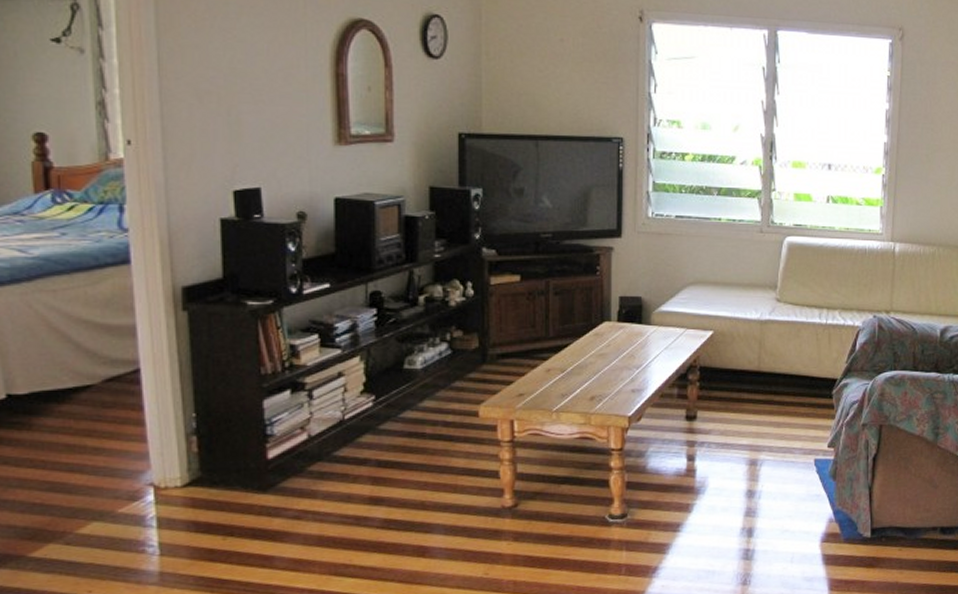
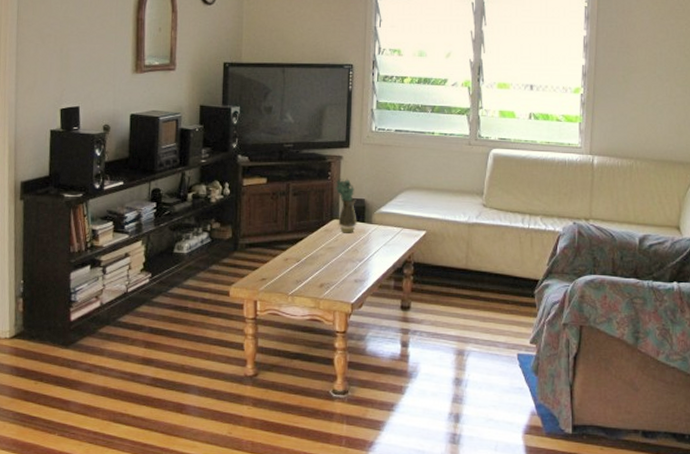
vase: none [605,272,633,337] -> present [335,177,357,233]

